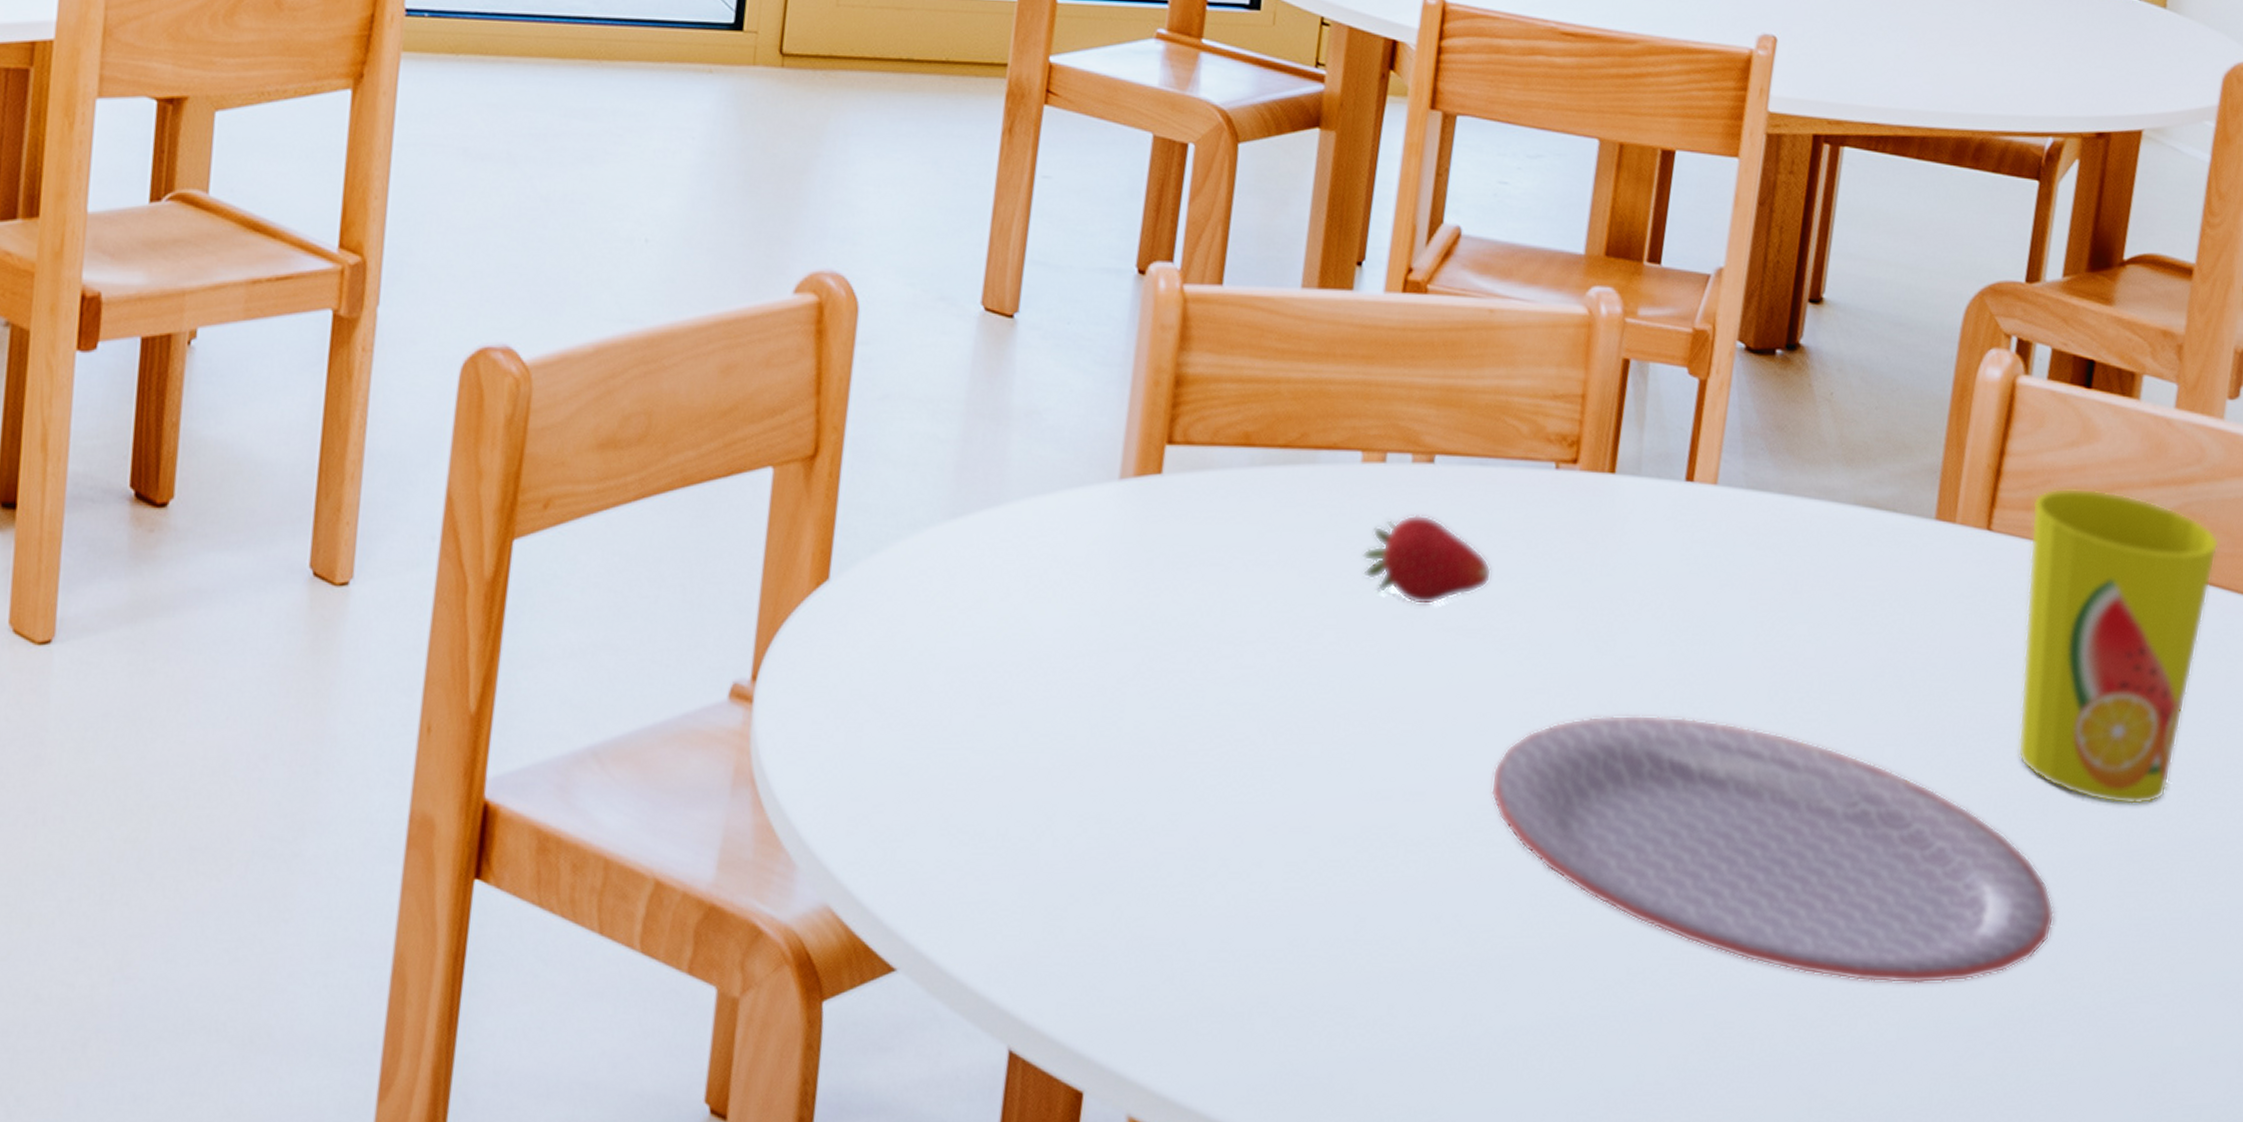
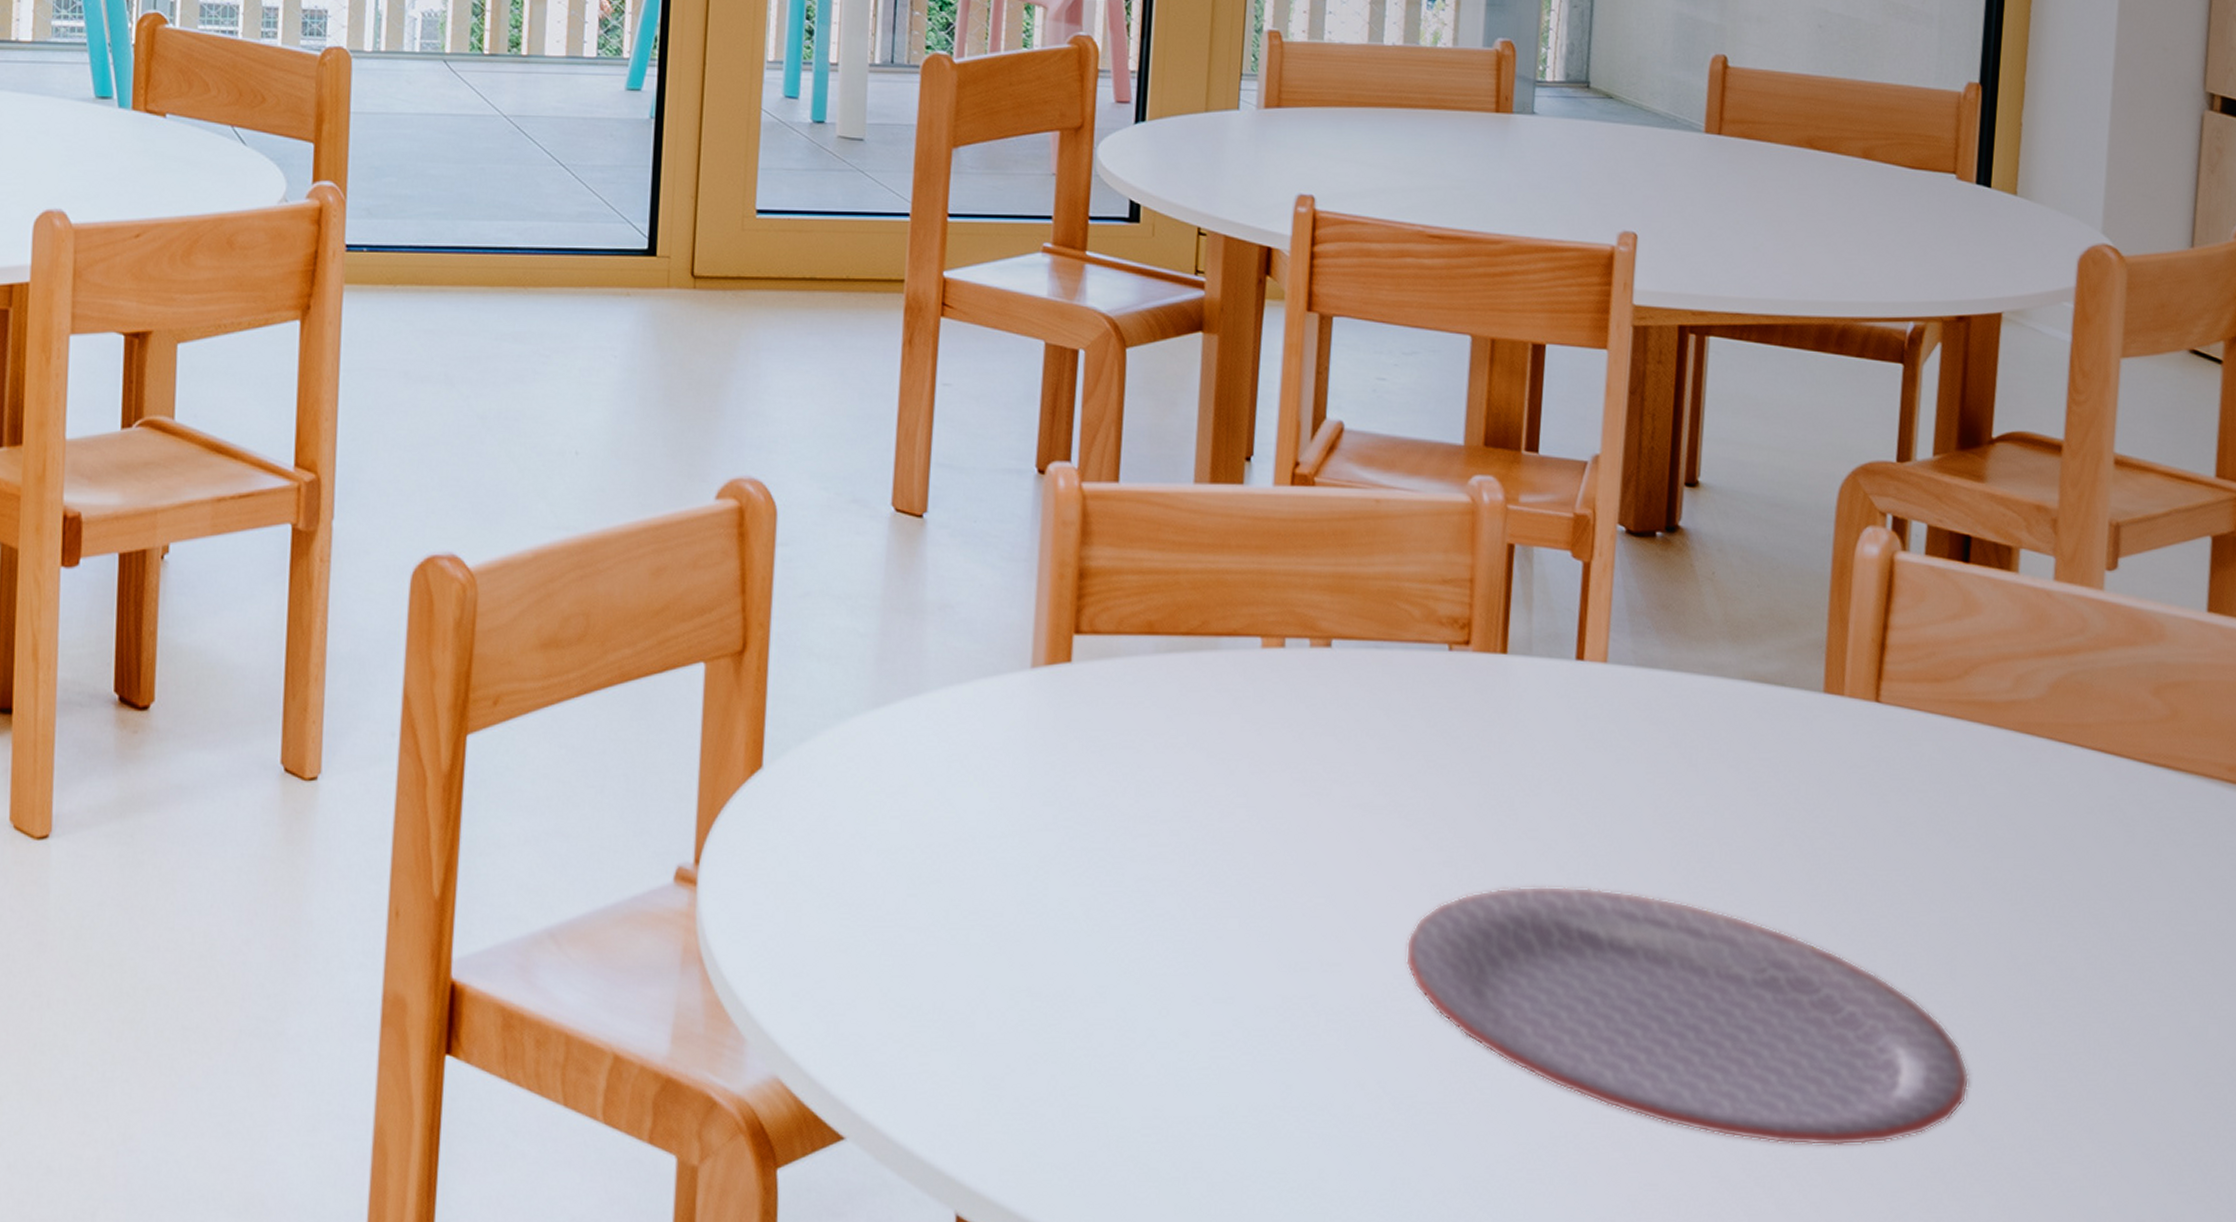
fruit: present [1362,515,1492,605] -> none [1268,697,1394,783]
cup: present [2017,488,2219,805] -> none [1919,660,2108,969]

